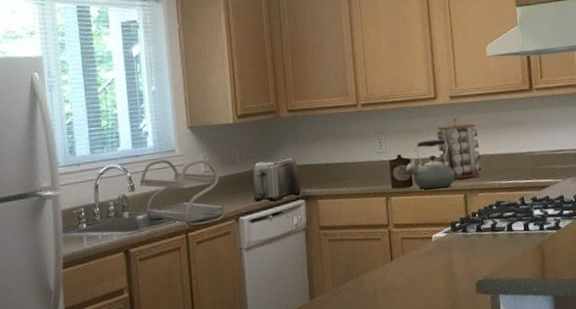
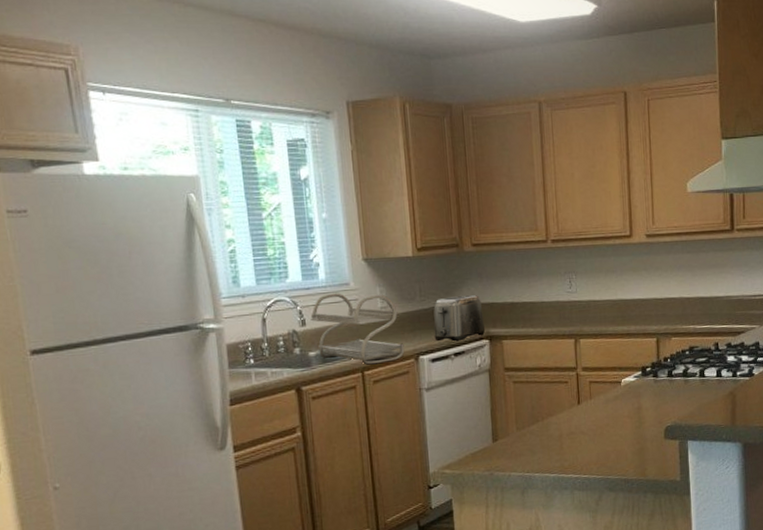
canister: present [389,154,413,189] -> none [579,295,603,331]
kettle: present [405,139,456,190] -> none [596,280,649,333]
spice rack: present [437,116,482,180] -> none [630,256,676,323]

